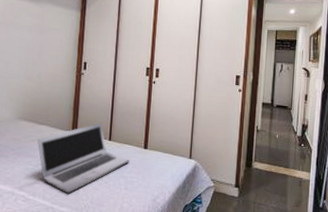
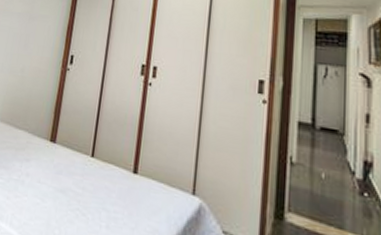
laptop: present [38,122,130,194] -> none [12,132,115,223]

